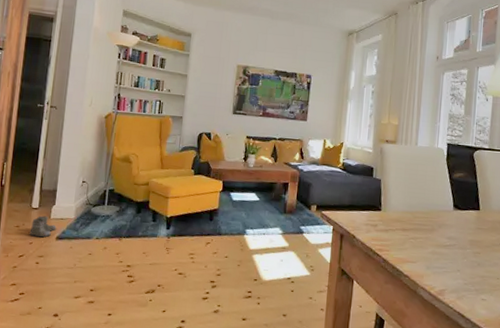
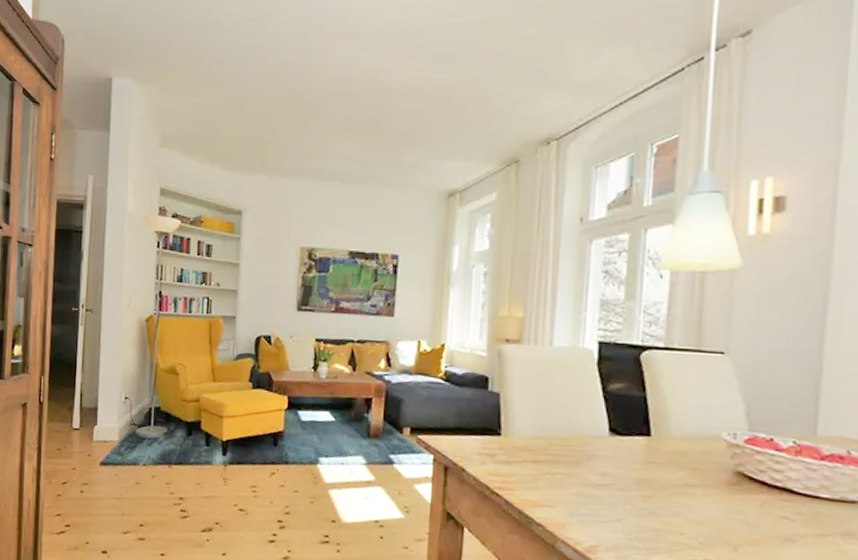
boots: present [29,215,56,238] -> none [71,437,100,463]

